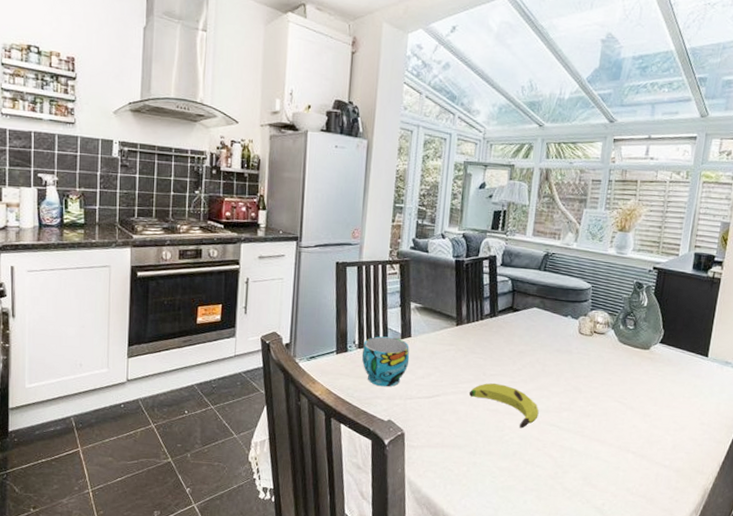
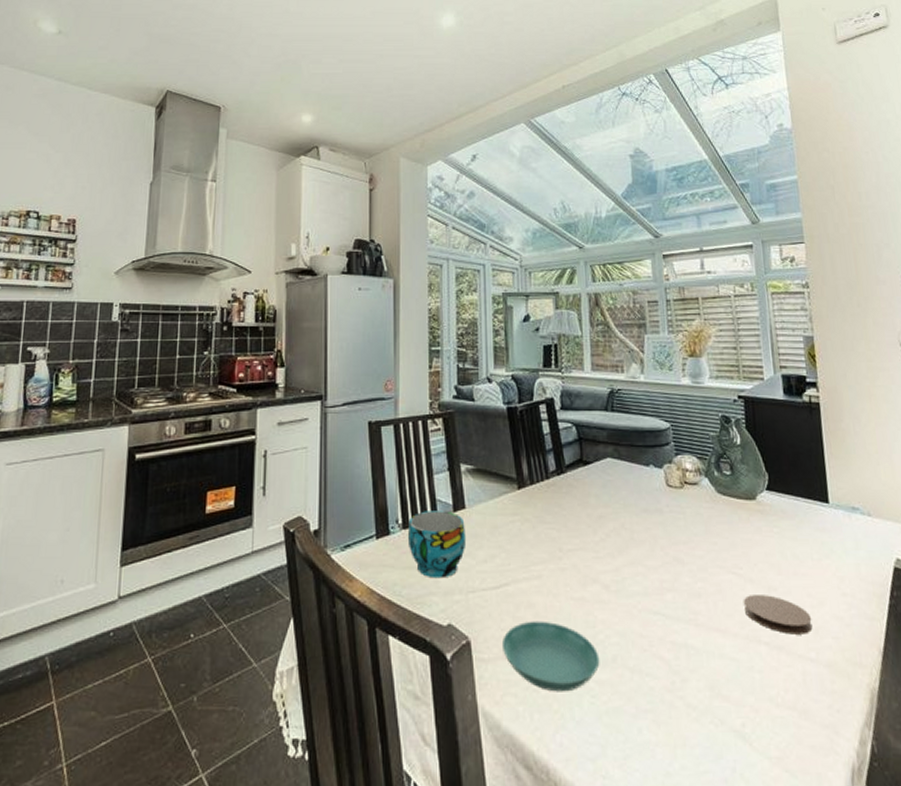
saucer: none [429,423,503,473] -> present [503,621,600,692]
banana: present [468,383,539,429] -> none [544,562,636,622]
coaster: none [621,418,673,449] -> present [743,595,813,635]

